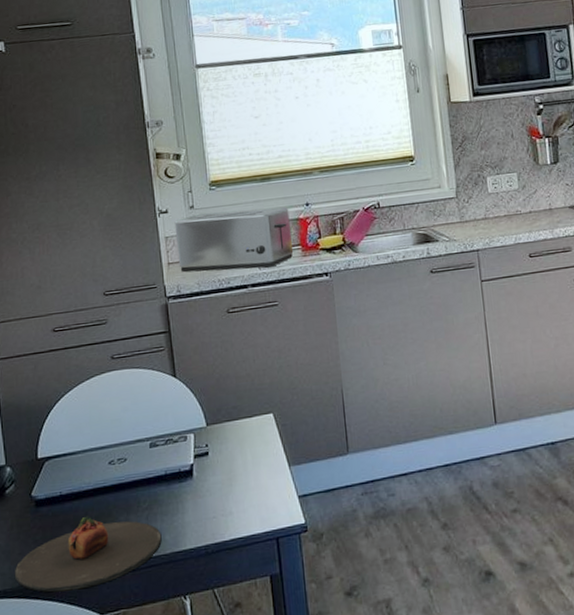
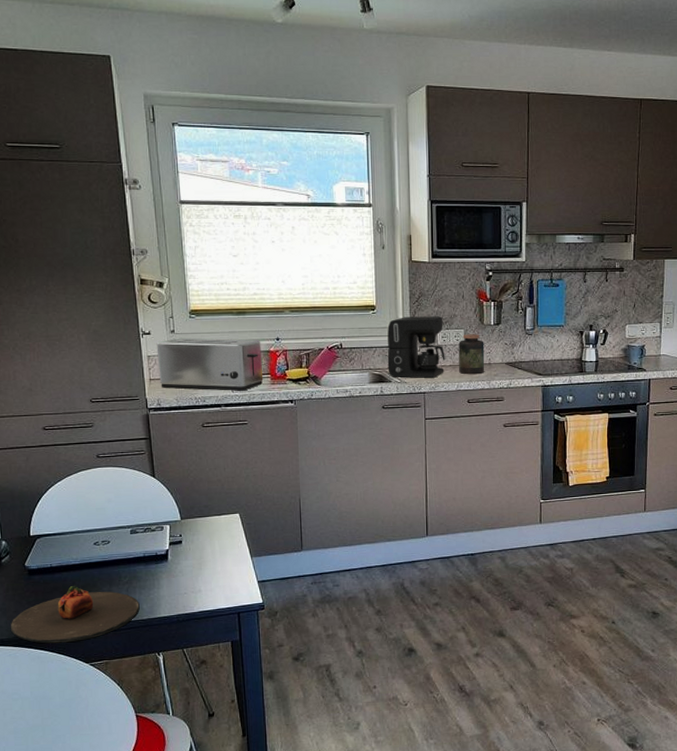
coffee maker: none [429,160,499,236] -> present [387,316,445,378]
jar: none [512,176,545,225] -> present [458,334,485,375]

